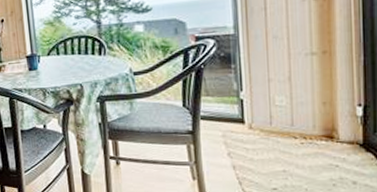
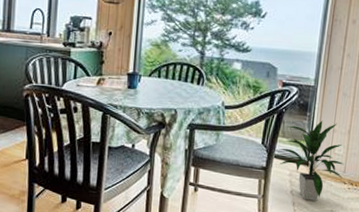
indoor plant: none [204,71,291,162] -> present [279,120,344,201]

